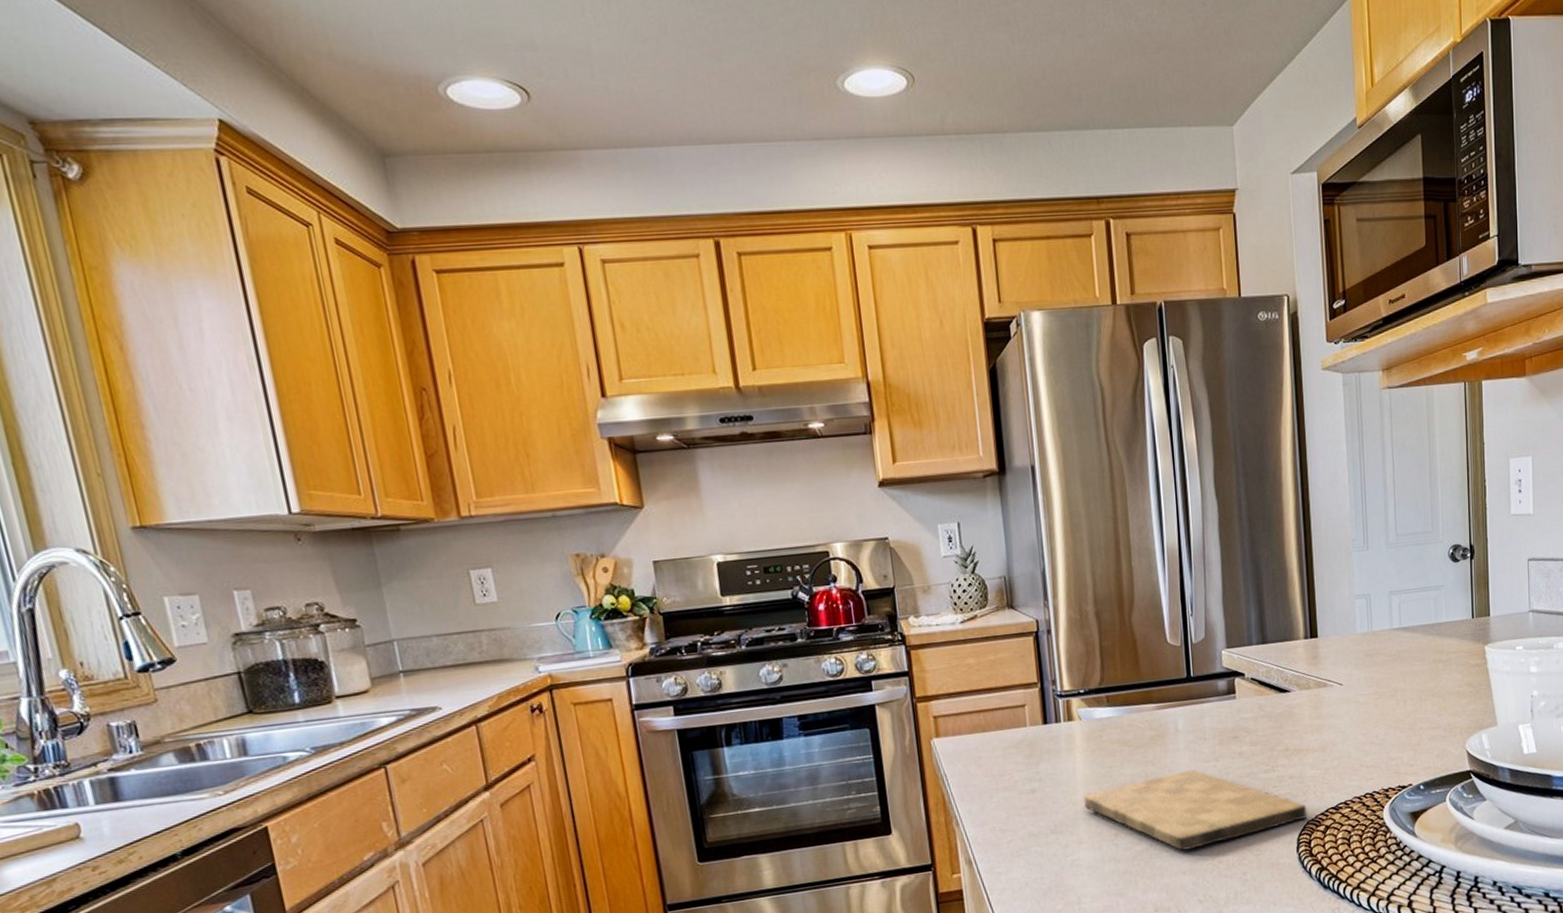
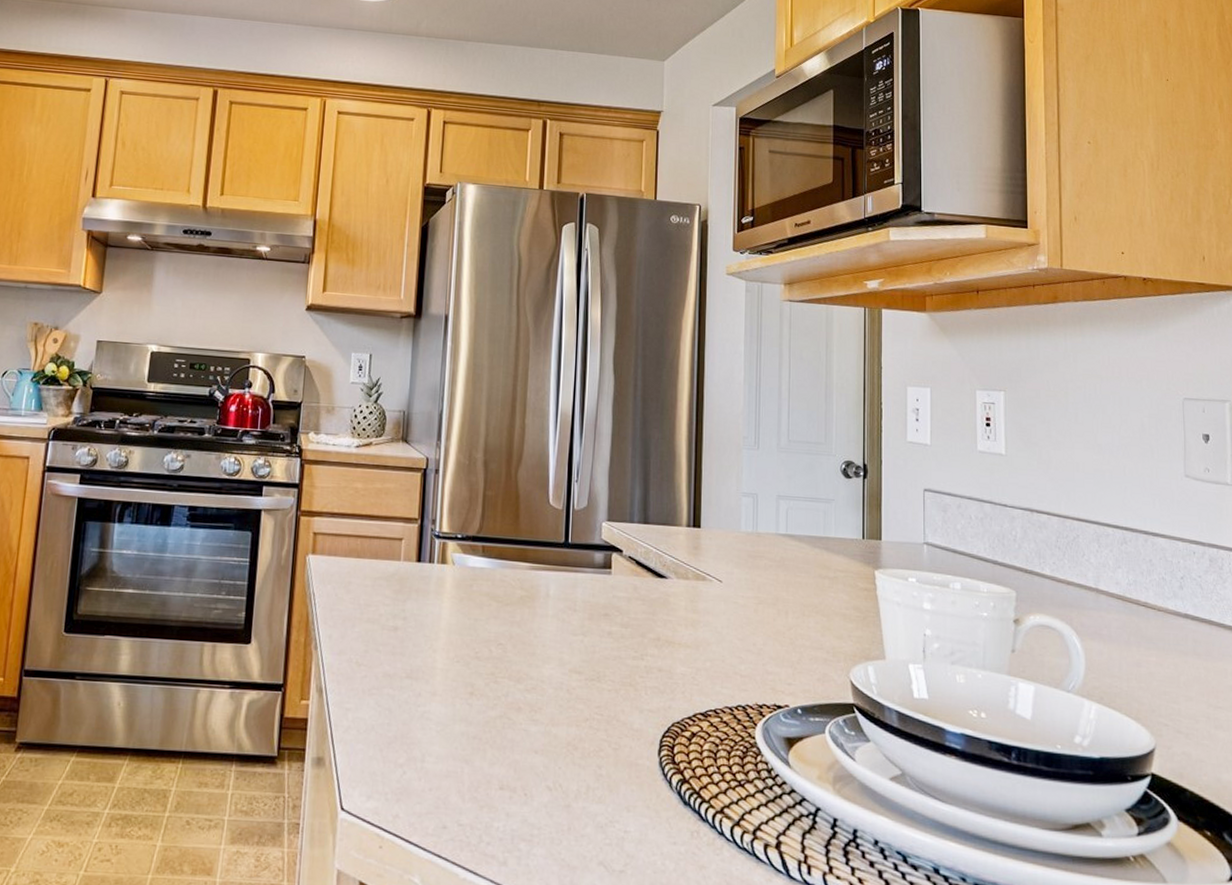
cutting board: present [1084,769,1308,851] -> none [444,639,674,728]

